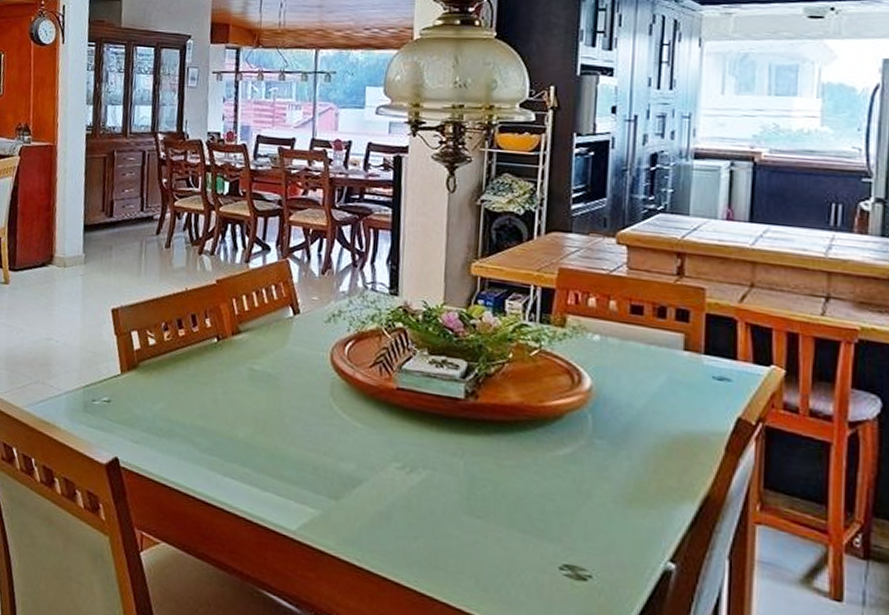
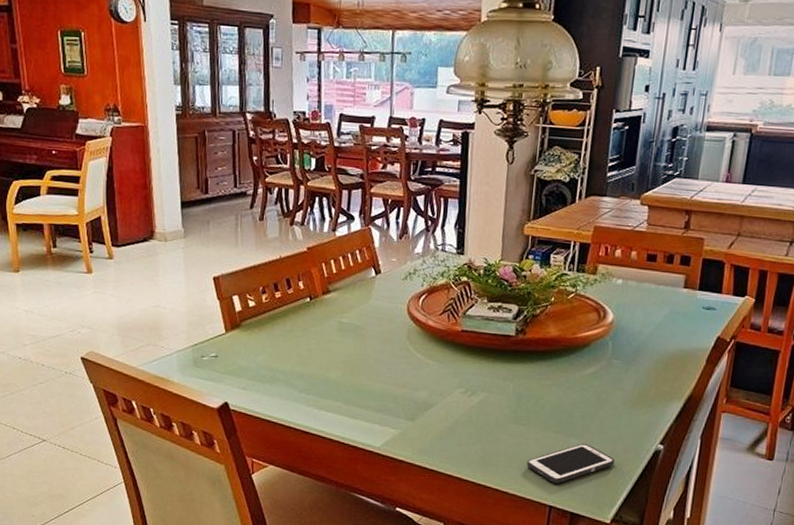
cell phone: none [486,550,607,605] -> present [527,443,614,484]

